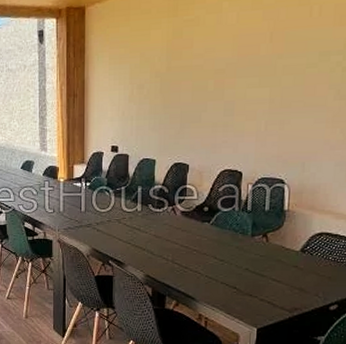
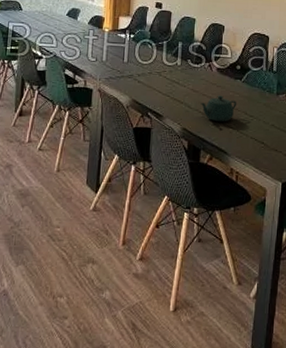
teapot: none [164,240,205,268] -> present [200,95,237,122]

